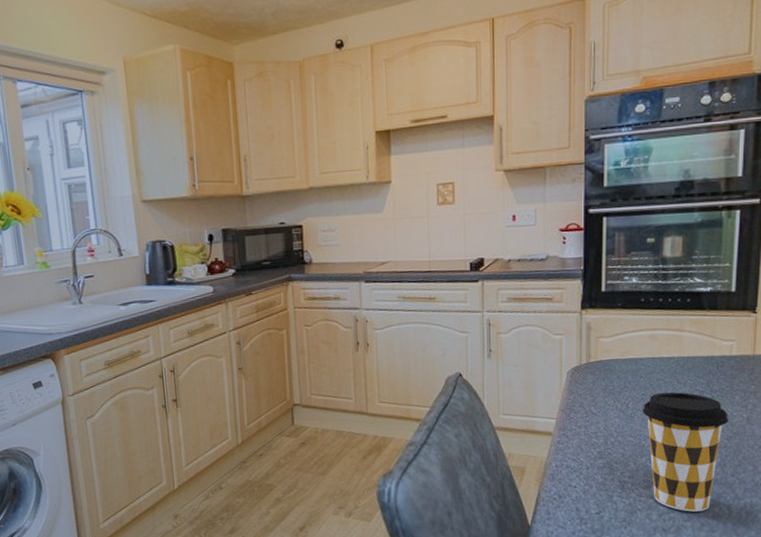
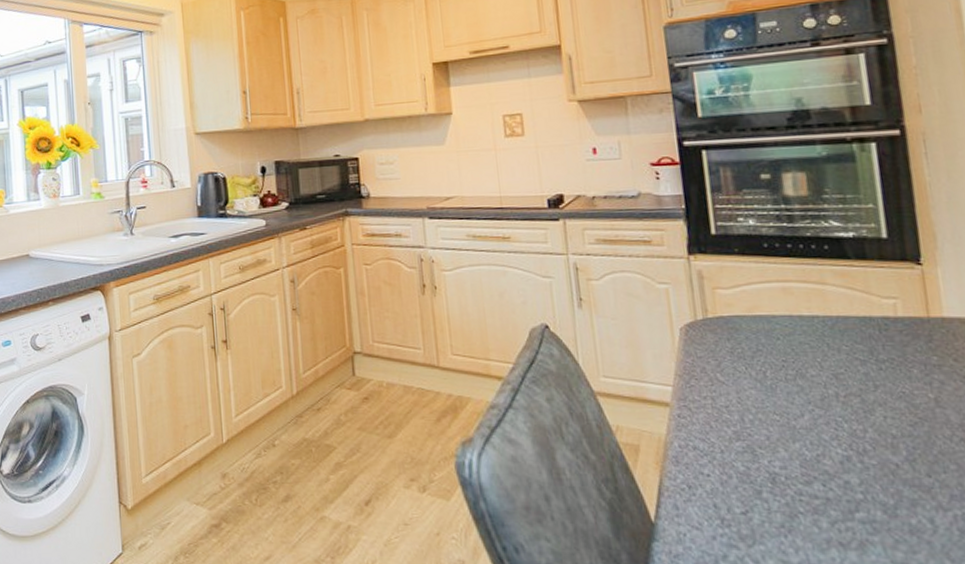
coffee cup: present [642,392,729,512] -> none [785,359,910,522]

